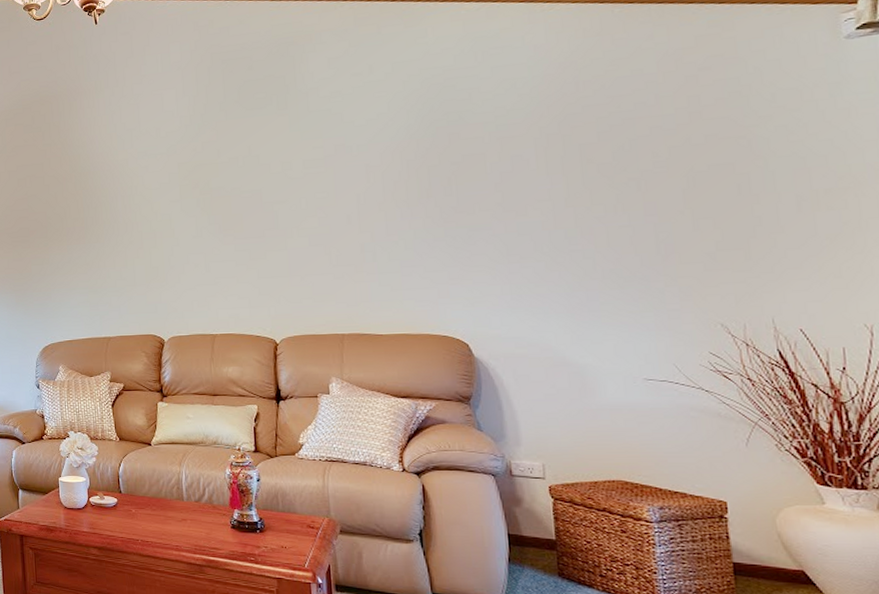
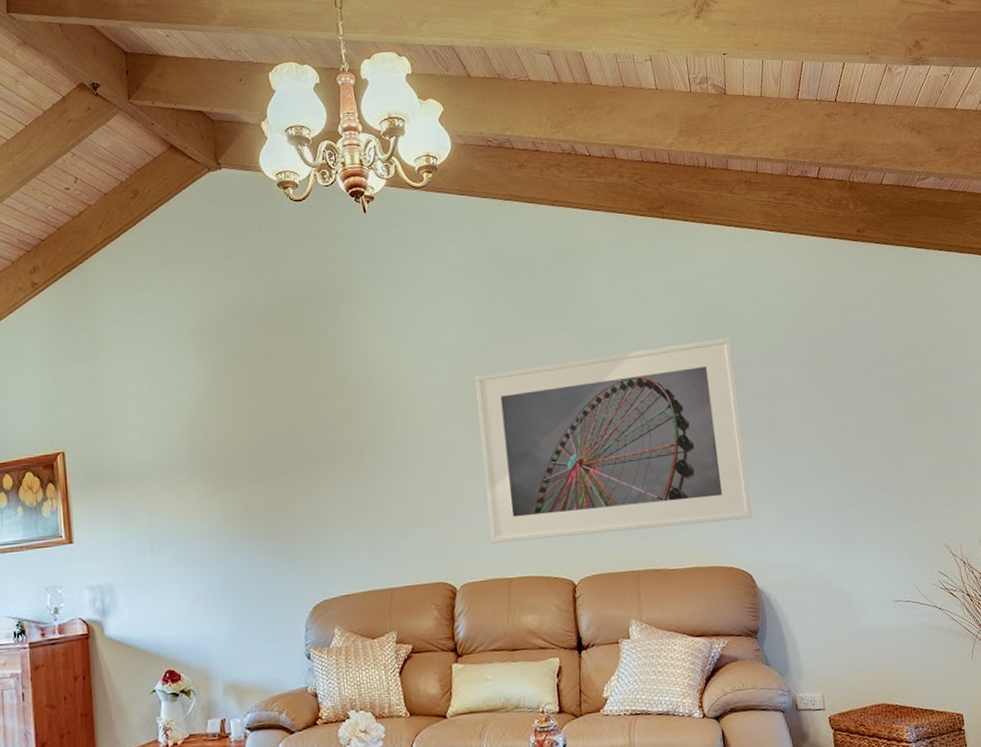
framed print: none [190,113,475,304] -> present [475,337,753,543]

